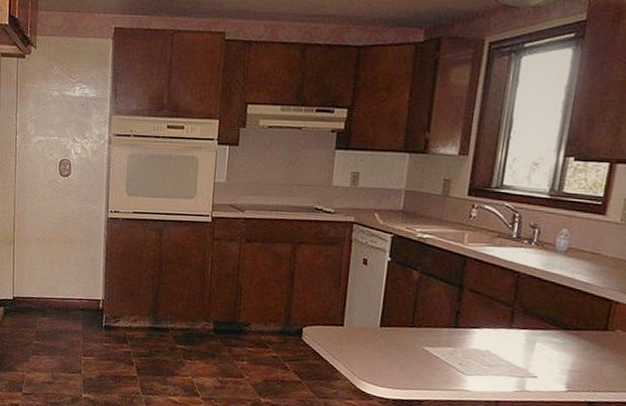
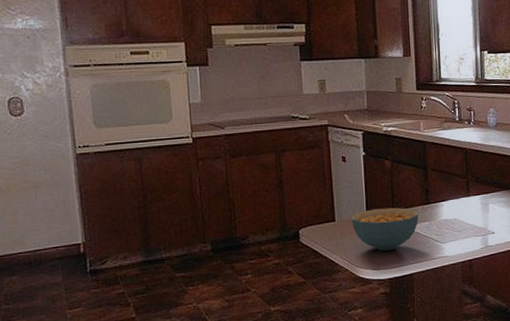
cereal bowl: none [361,321,442,369] -> present [351,207,419,251]

